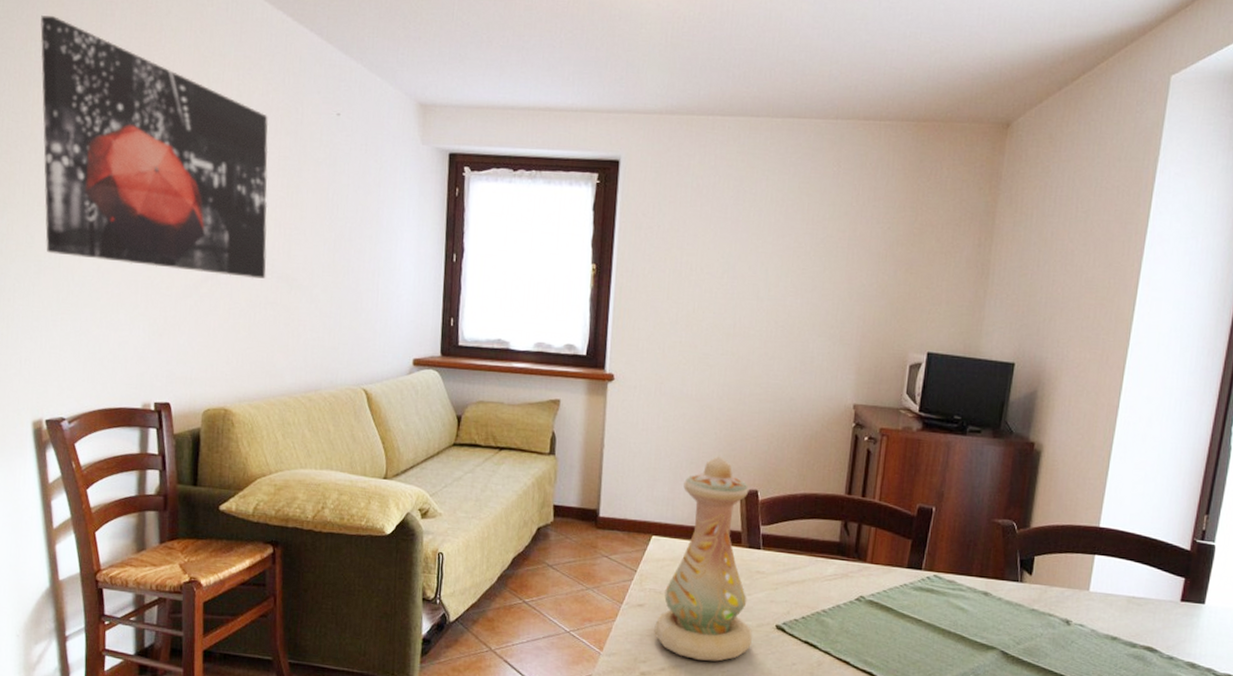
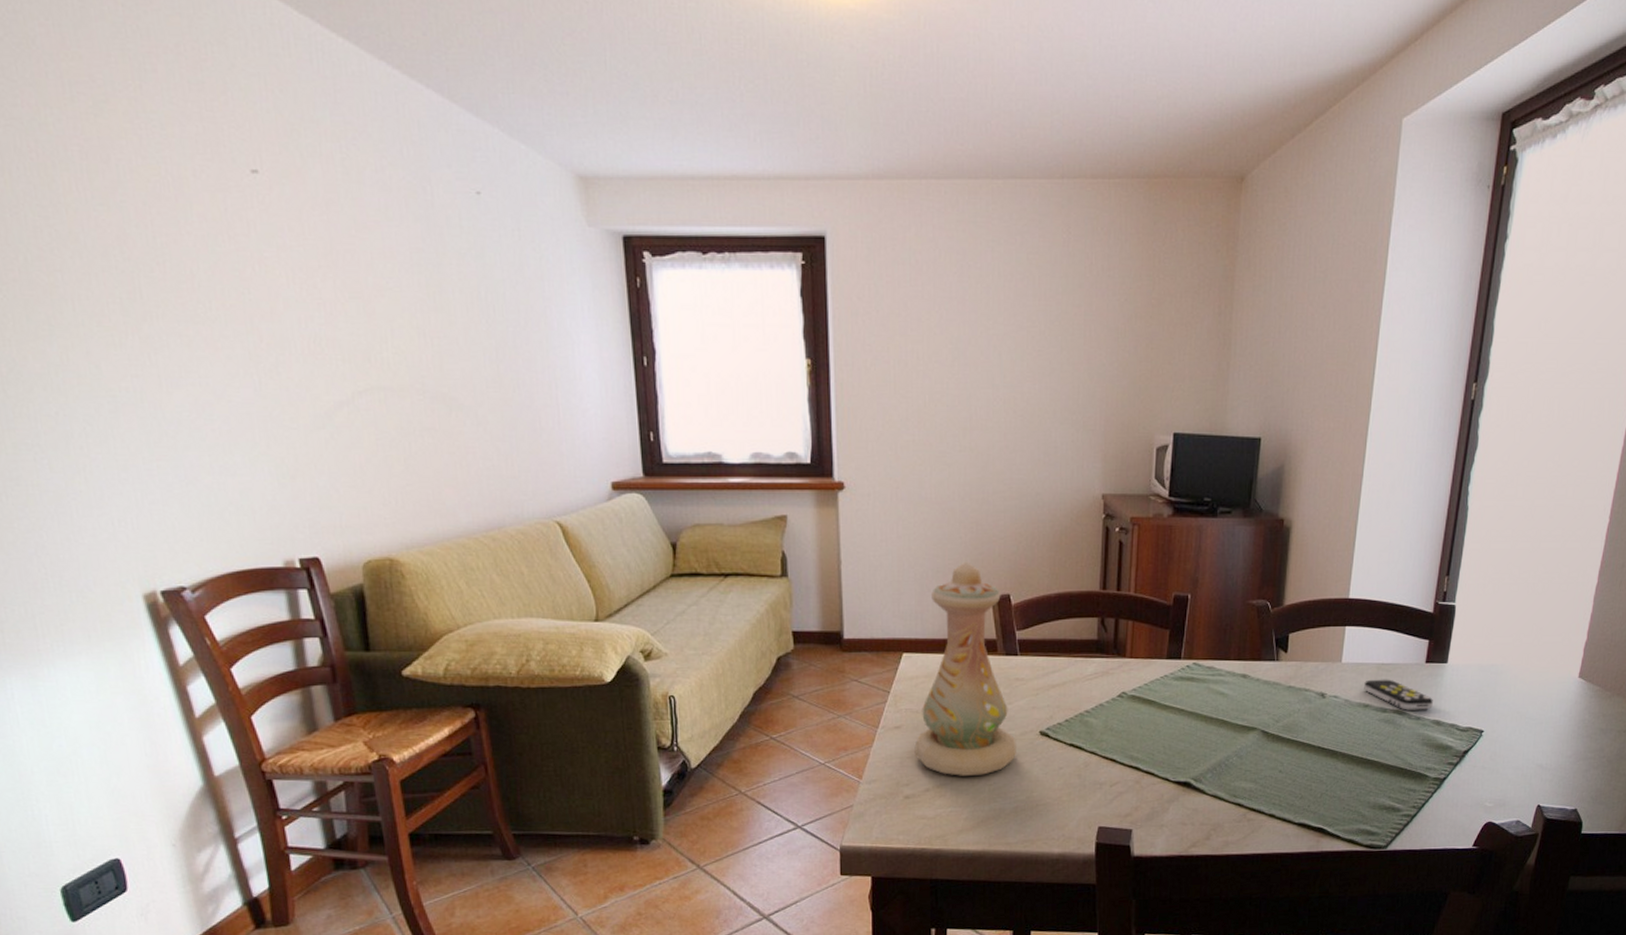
wall art: present [40,16,269,279] -> none [52,73,417,402]
remote control: none [1112,611,1188,650] -> present [1364,679,1433,711]

